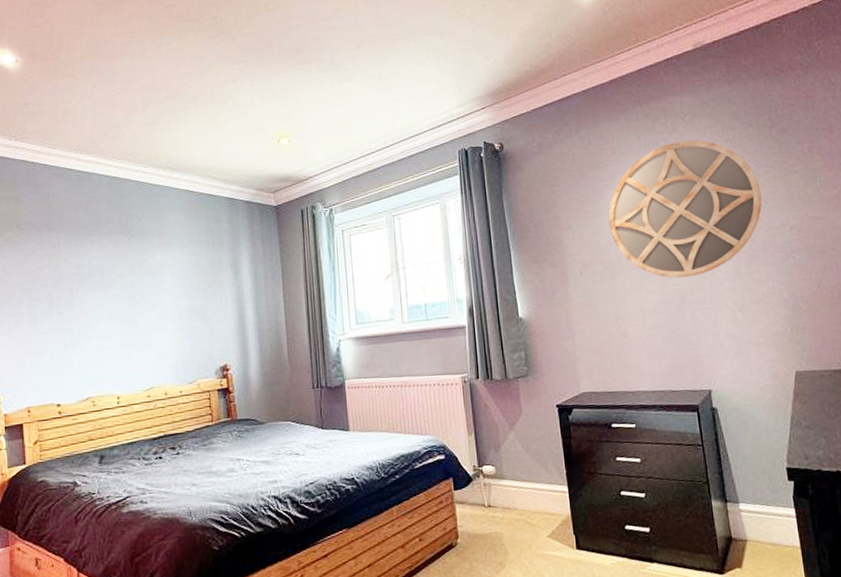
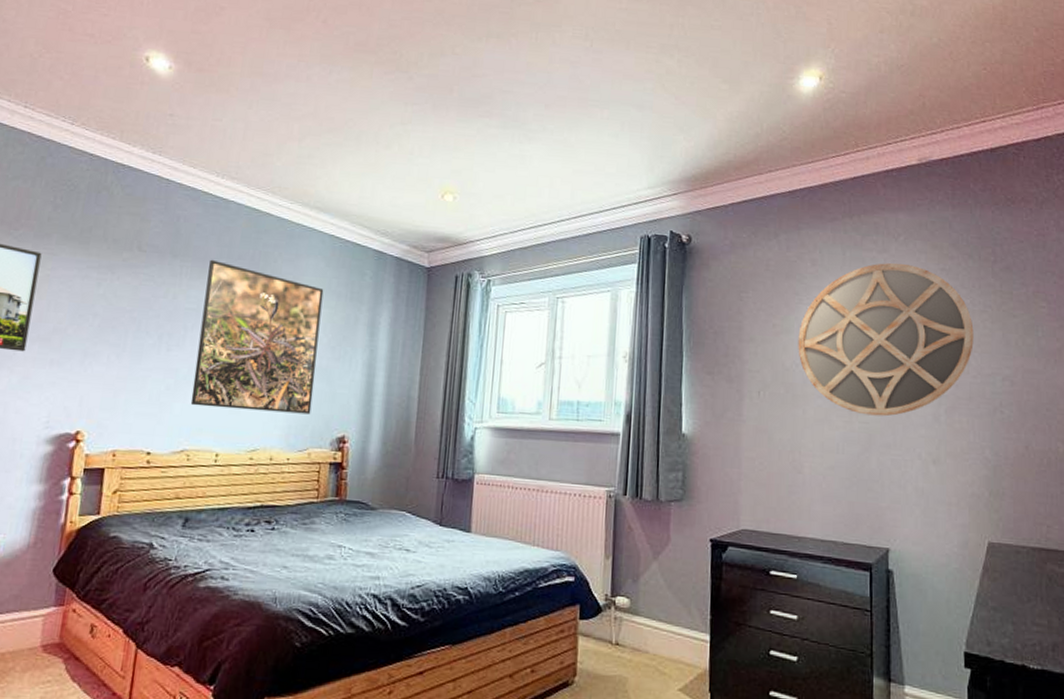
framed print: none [83,227,194,358] -> present [190,259,324,415]

